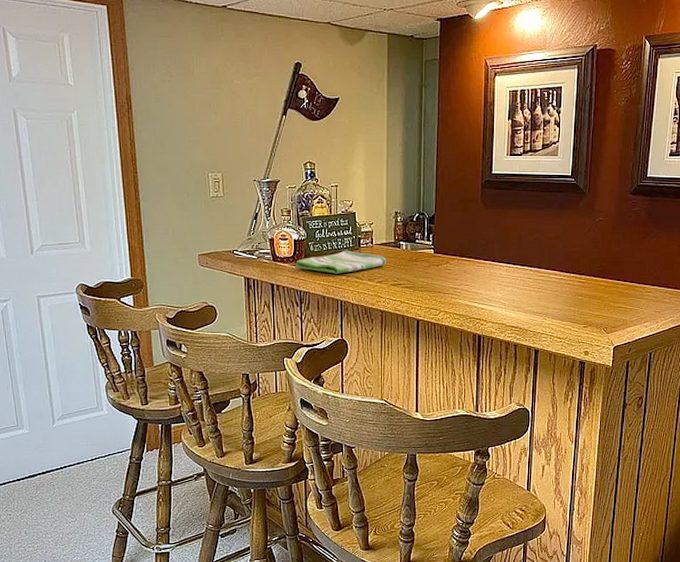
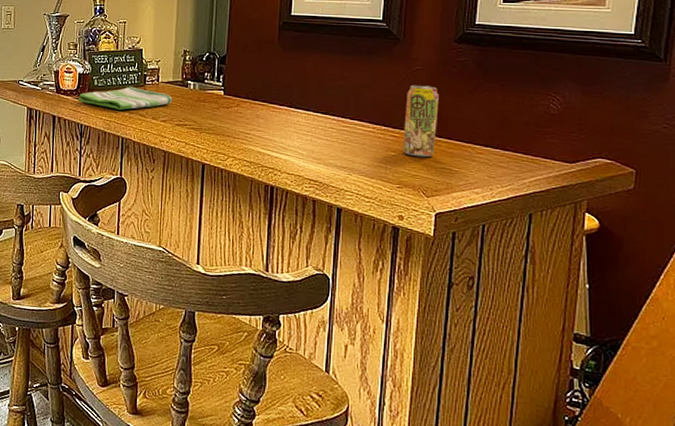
beverage can: none [587,235,617,299] -> present [402,85,439,158]

